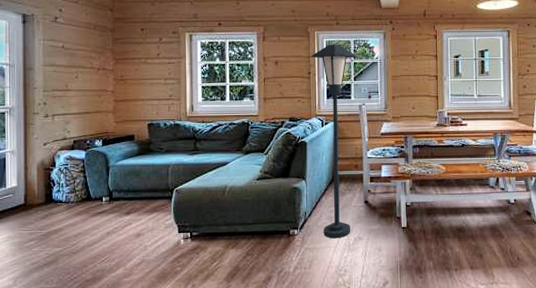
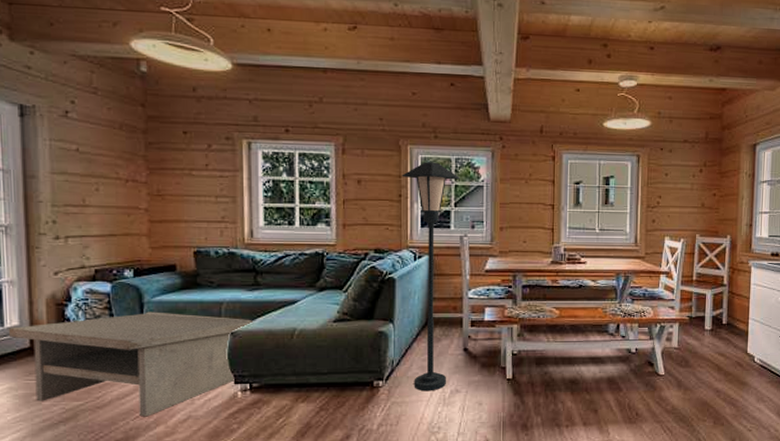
coffee table: none [9,173,193,261] -> present [8,312,252,417]

